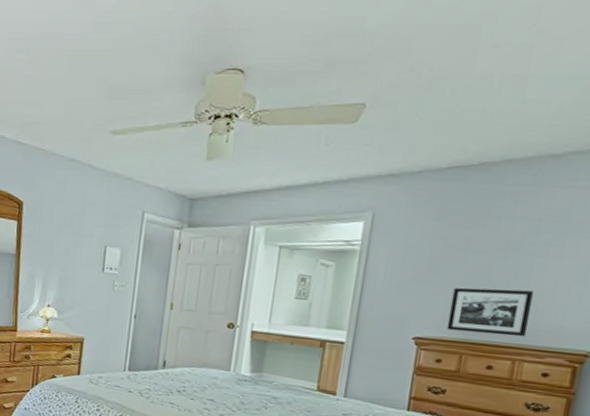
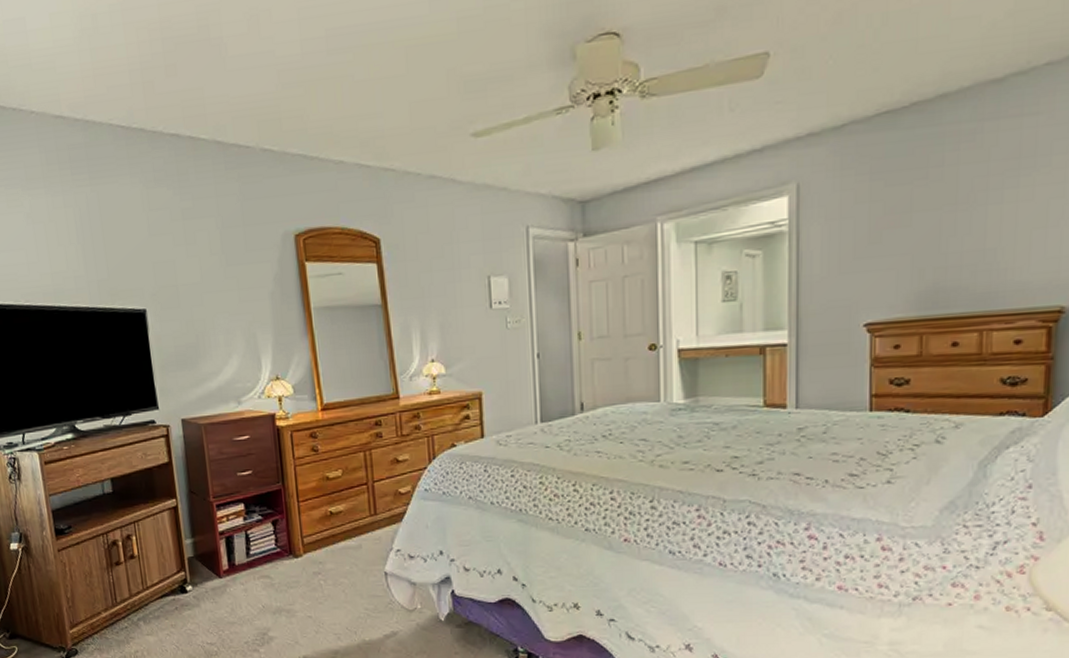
picture frame: present [446,287,533,337] -> none [900,246,992,309]

